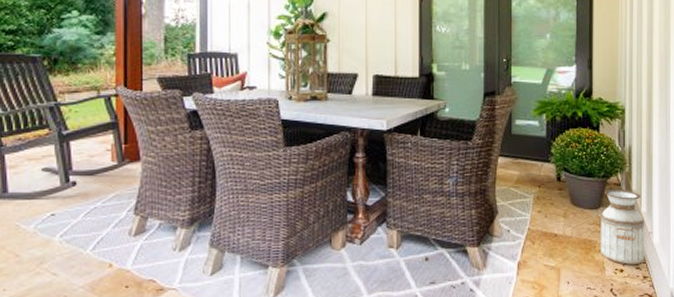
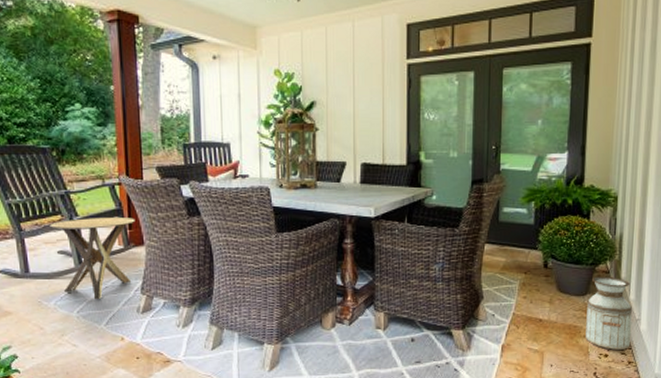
side table: none [35,131,132,222] -> present [49,218,135,300]

